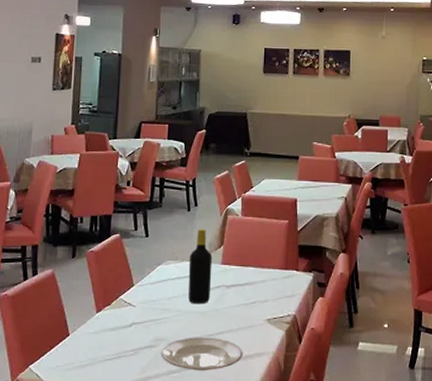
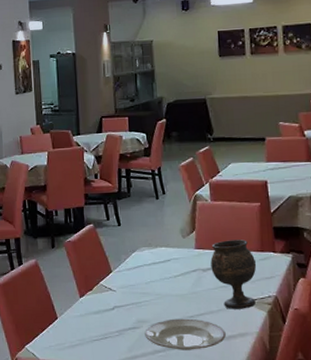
bottle: present [188,228,213,304] -> none [162,215,187,288]
goblet: none [235,256,280,328] -> present [210,240,257,309]

